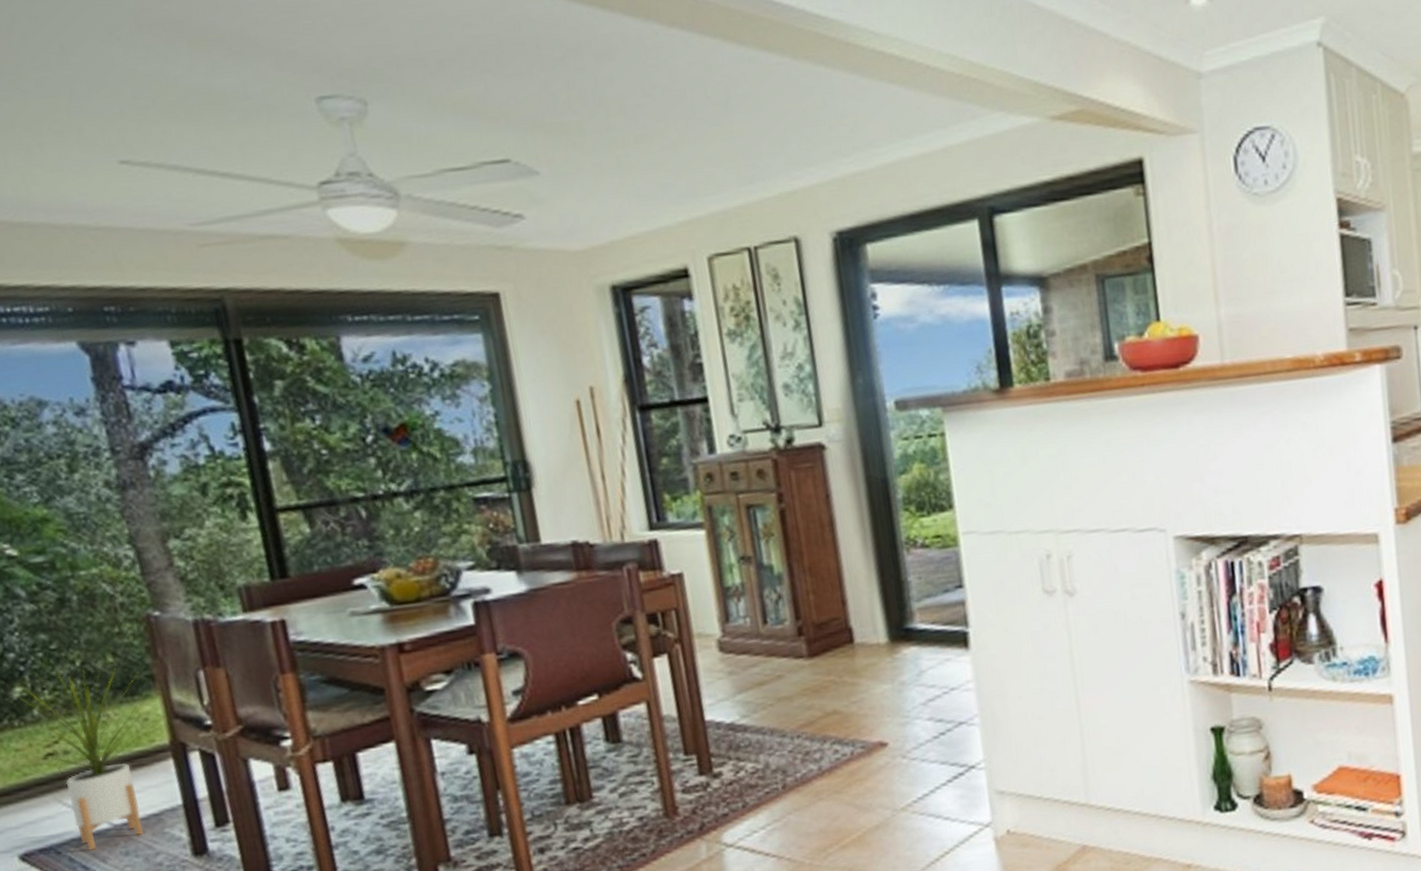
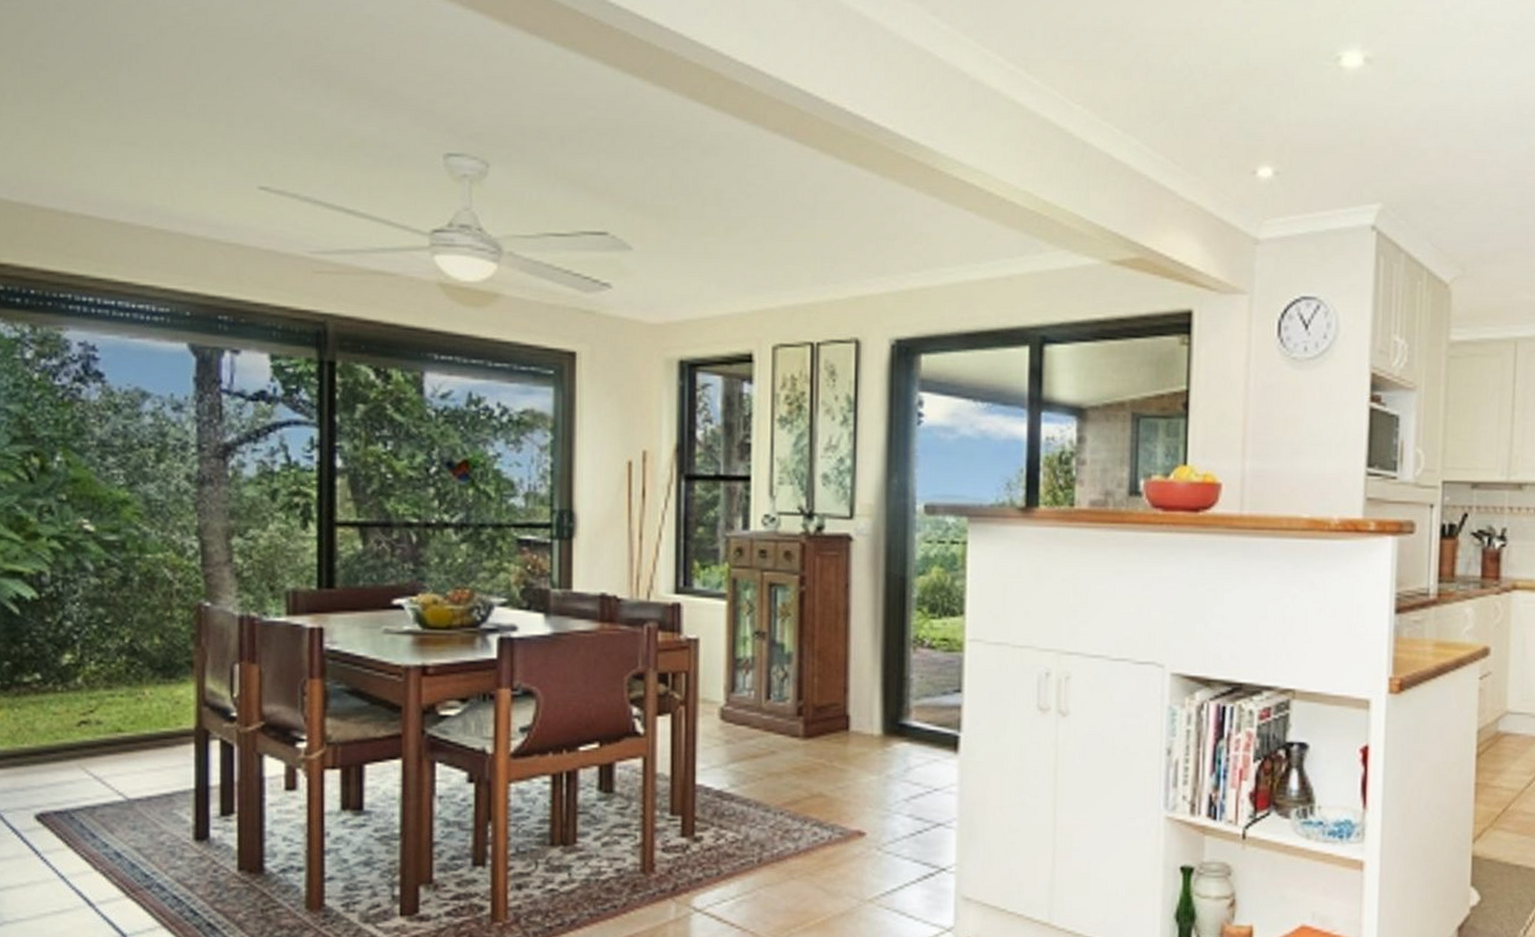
house plant: present [7,658,158,851] -> none [51,639,187,820]

